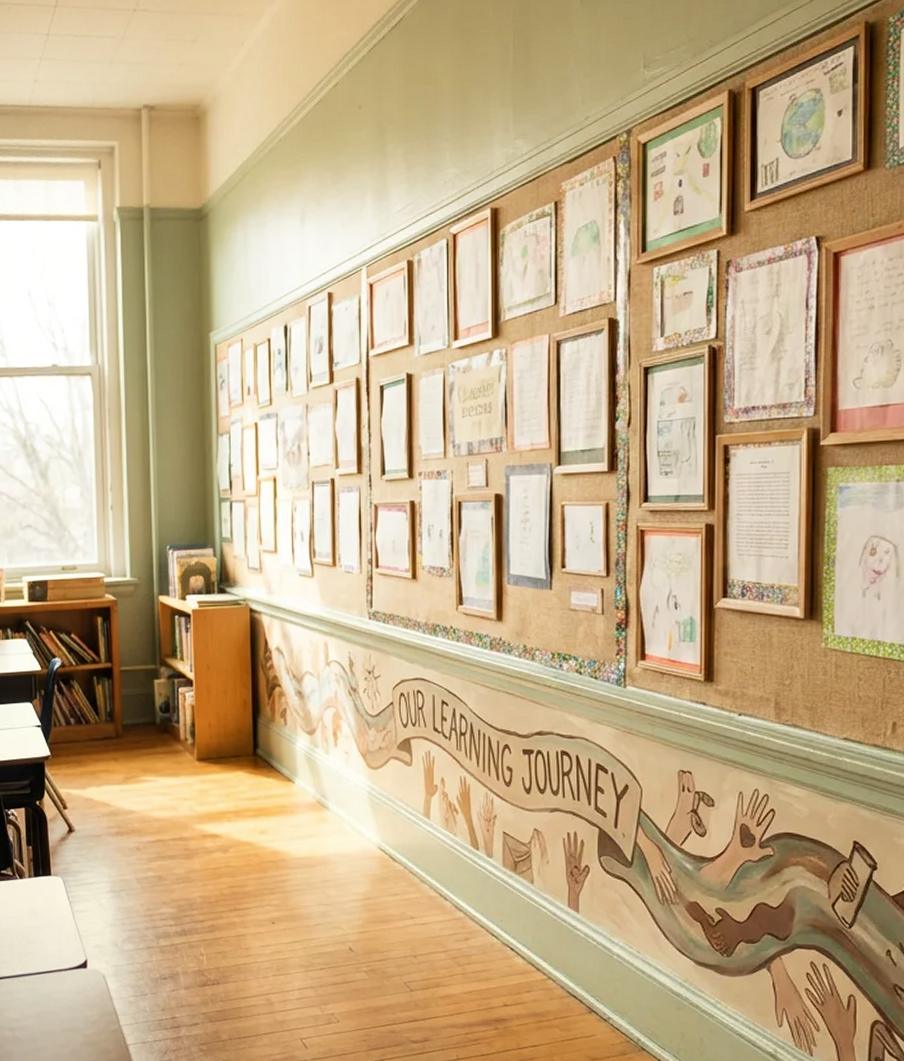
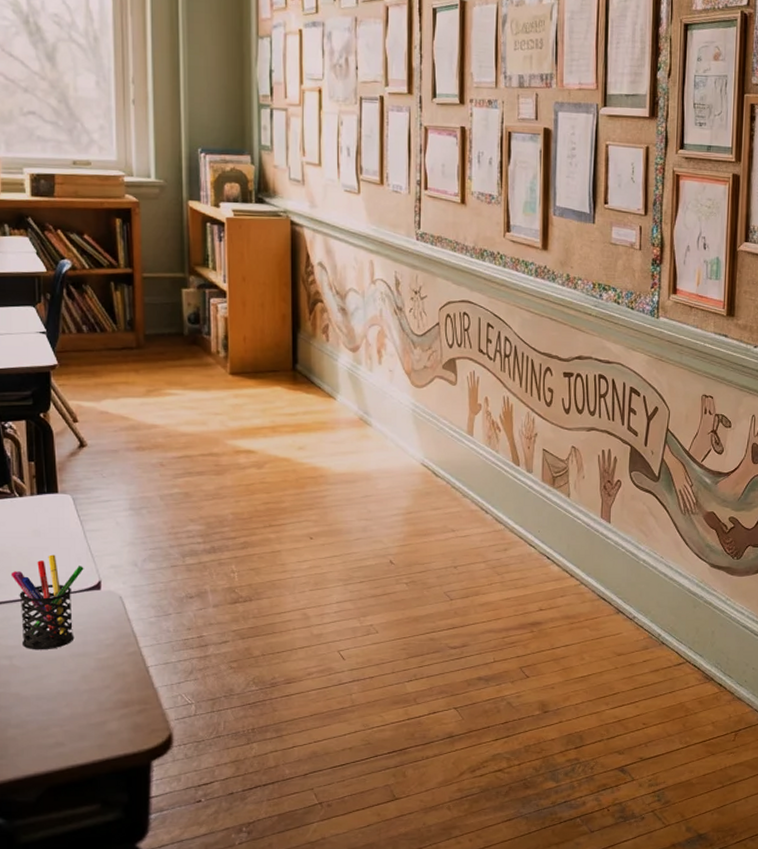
pen holder: none [13,933,73,1024] -> present [11,554,84,650]

